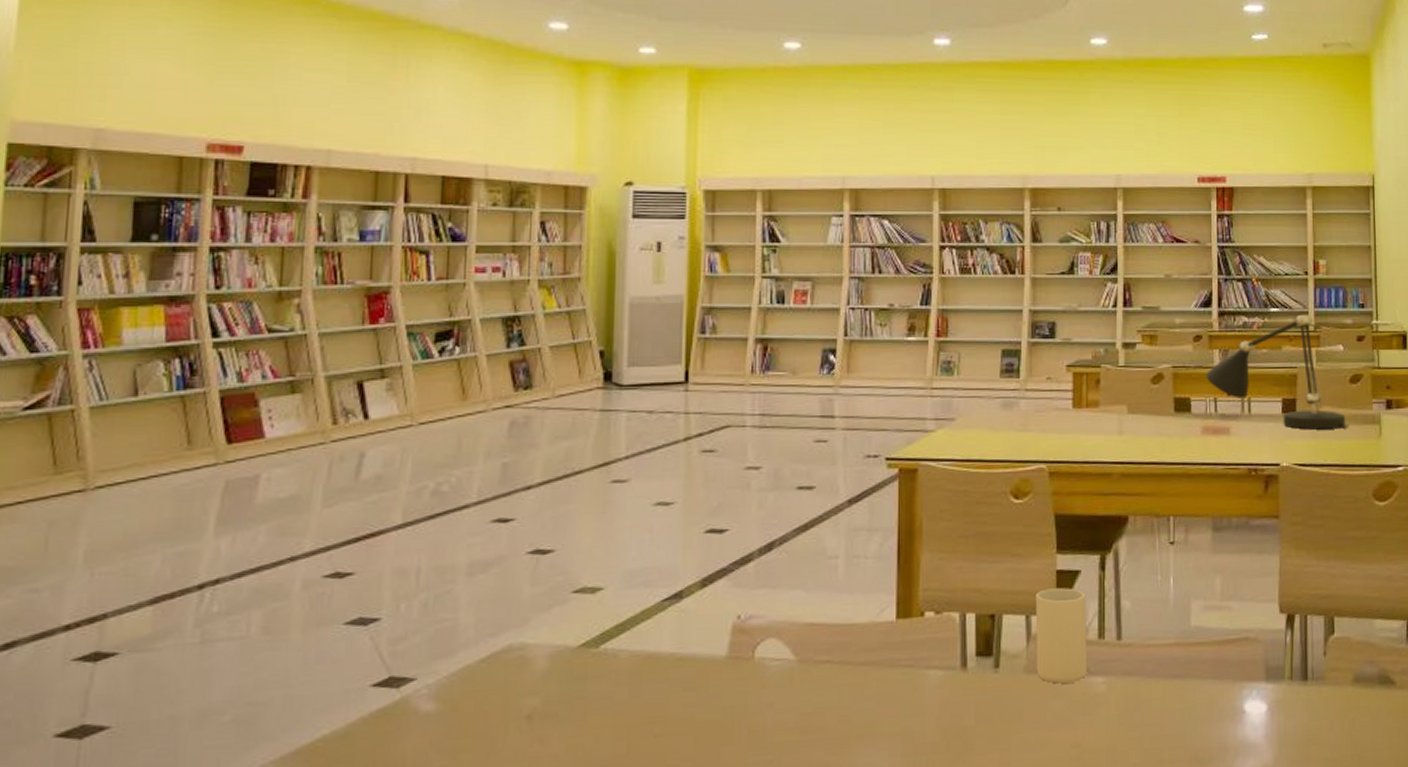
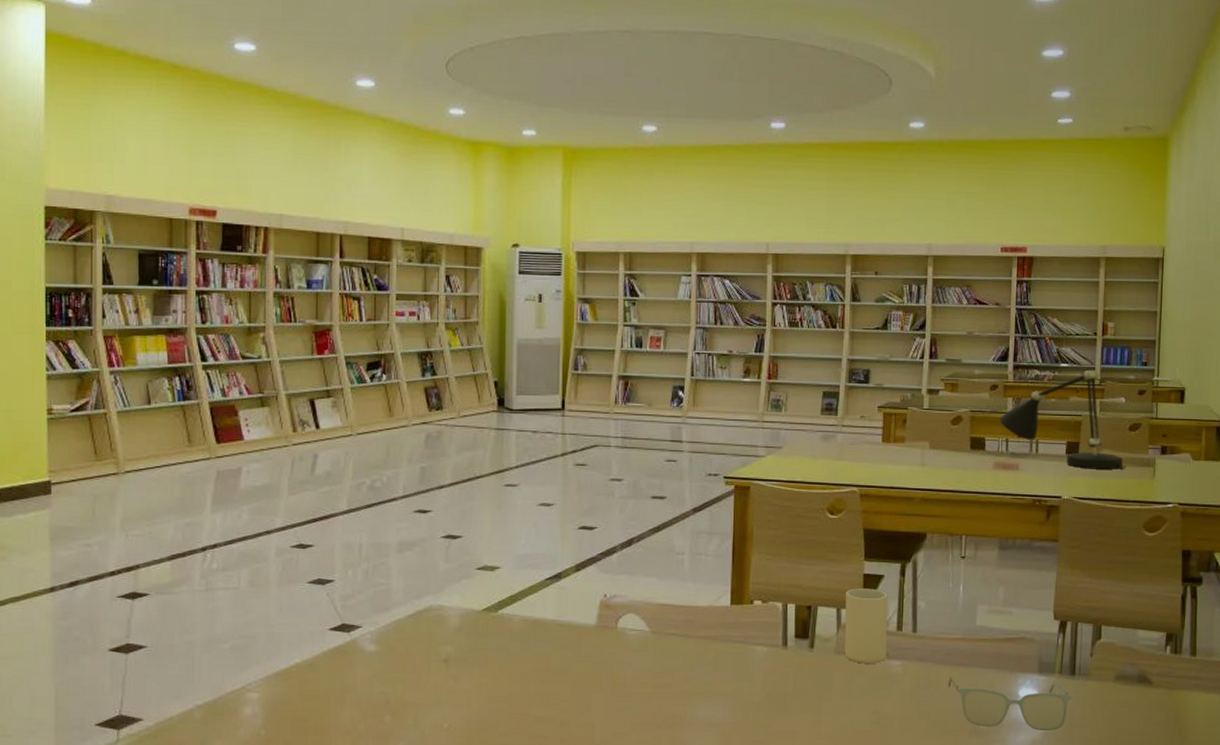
eyeglasses: none [1161,690,1305,754] -> present [948,675,1072,732]

